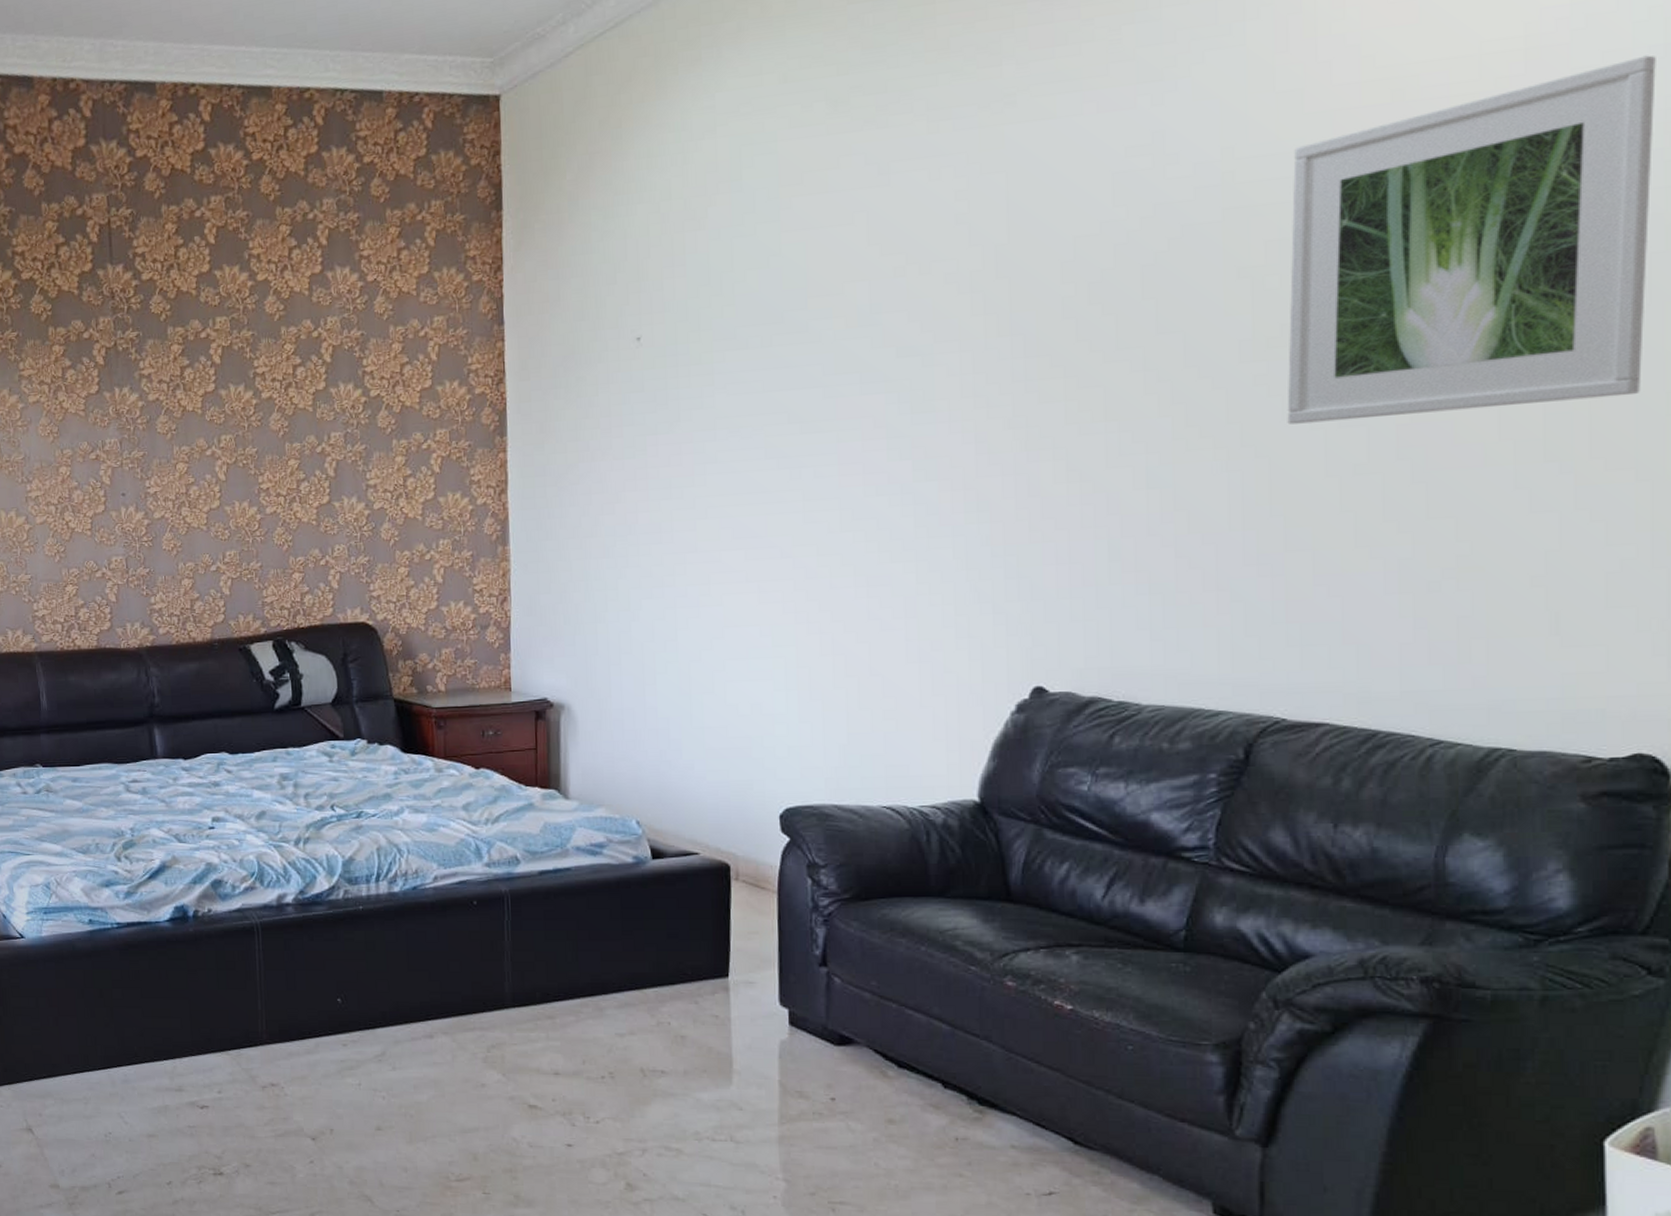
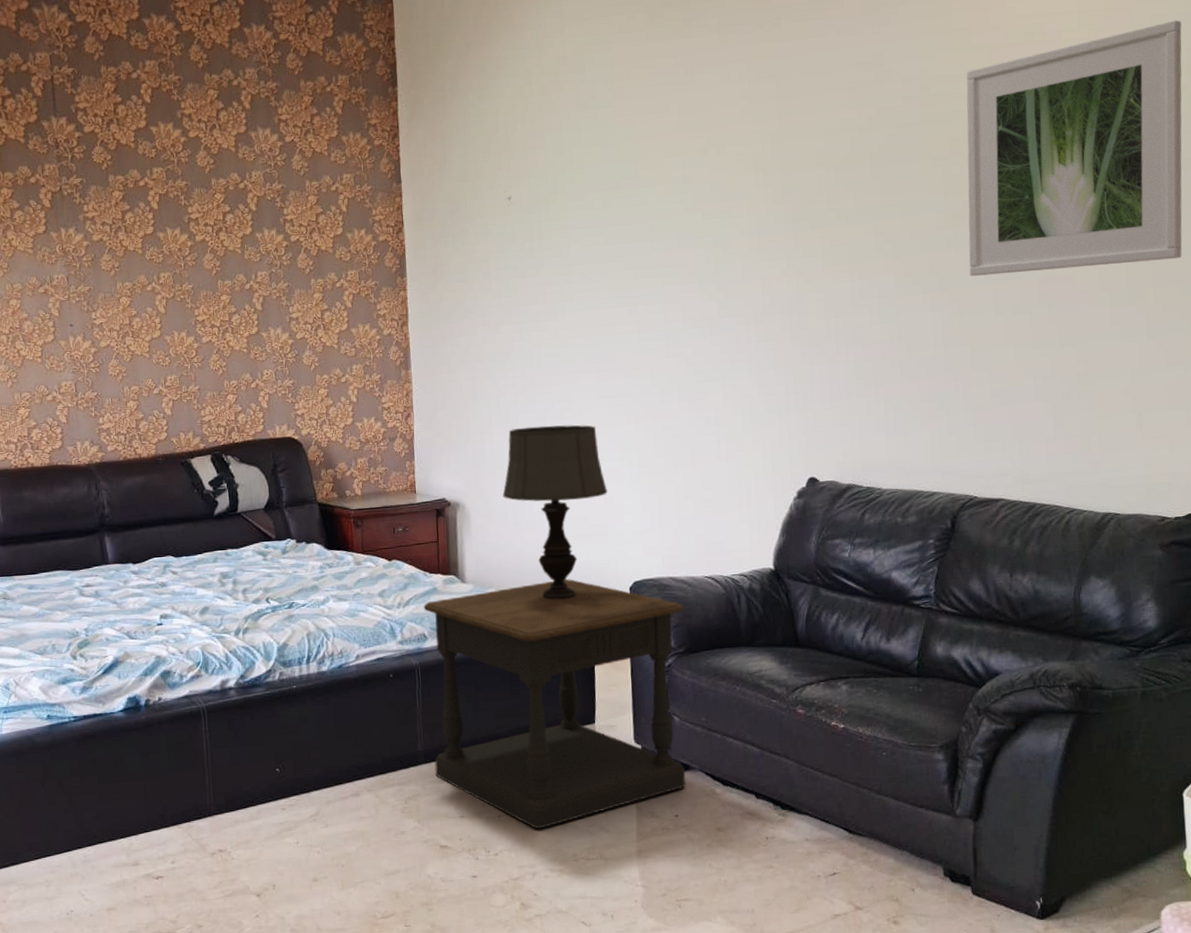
side table: none [516,801,851,1098] -> present [423,579,686,829]
table lamp: none [618,614,754,825] -> present [502,425,608,600]

